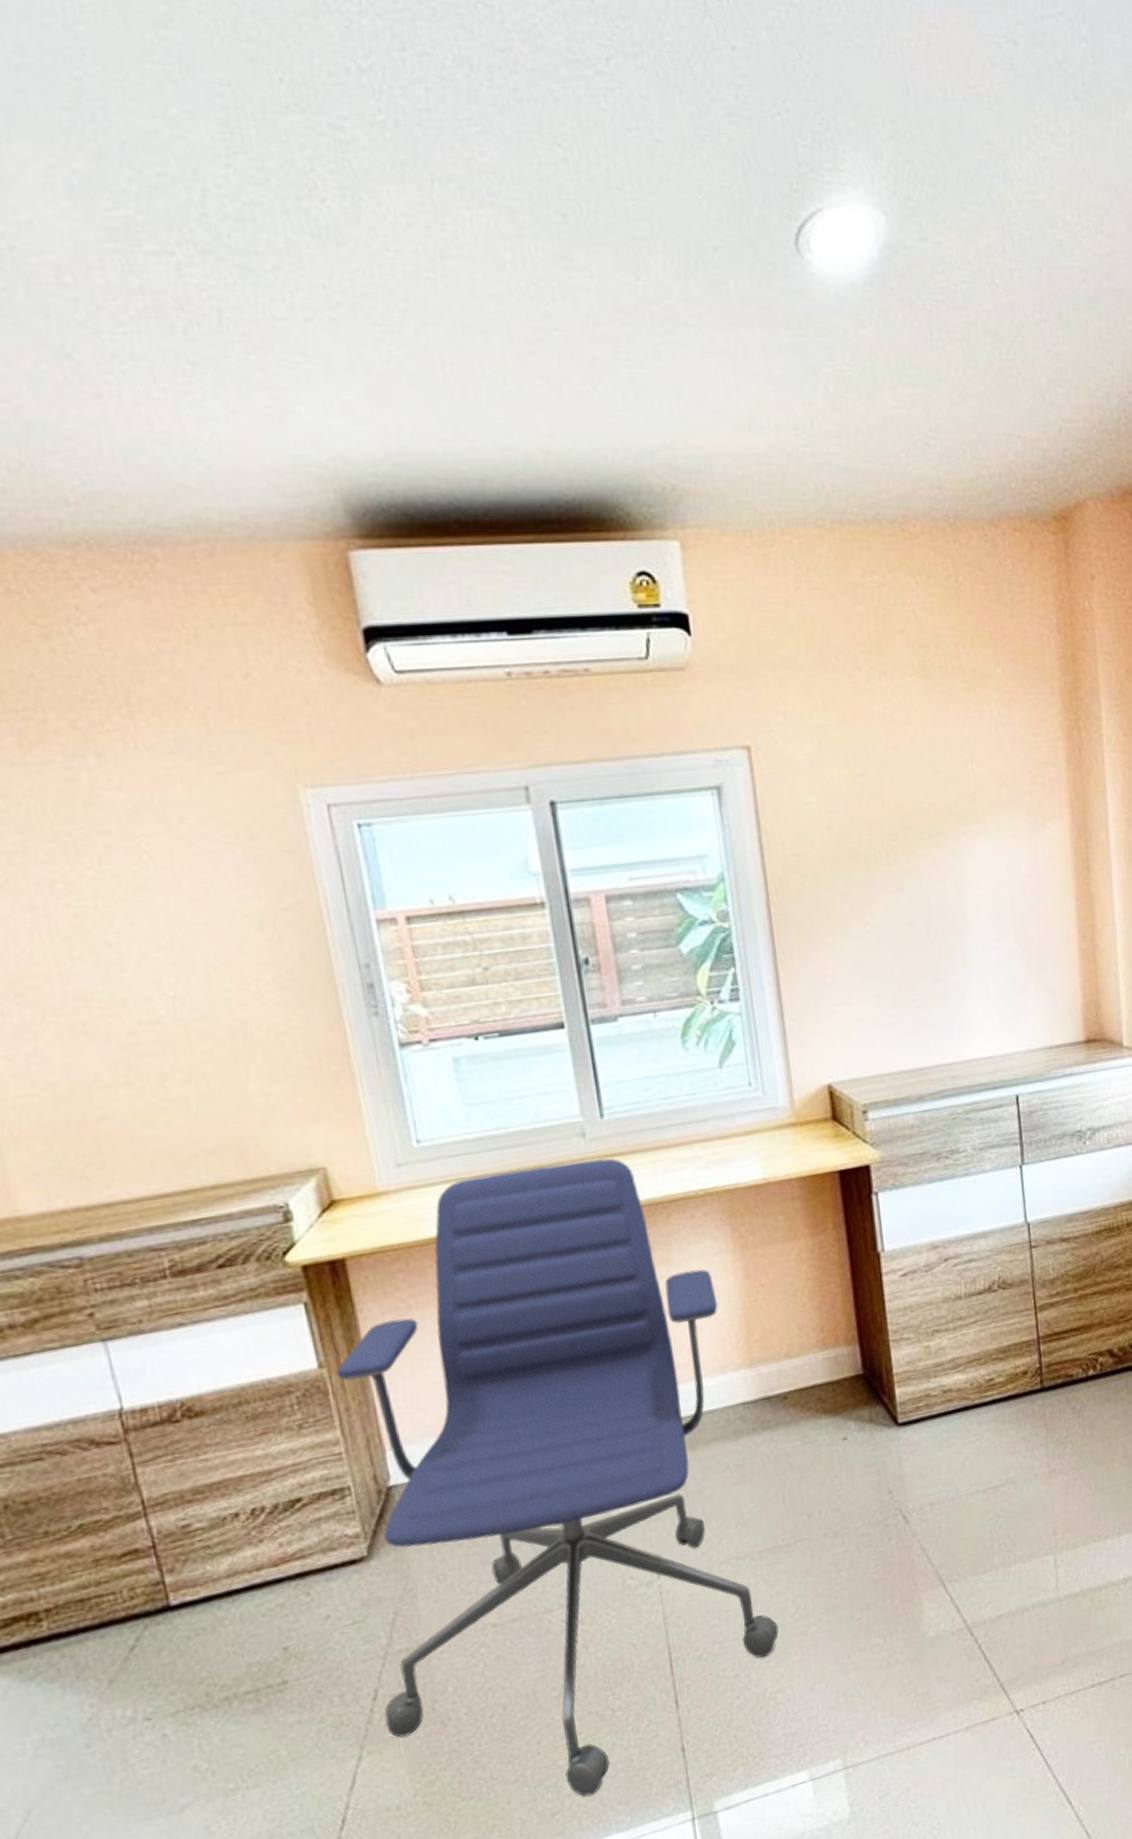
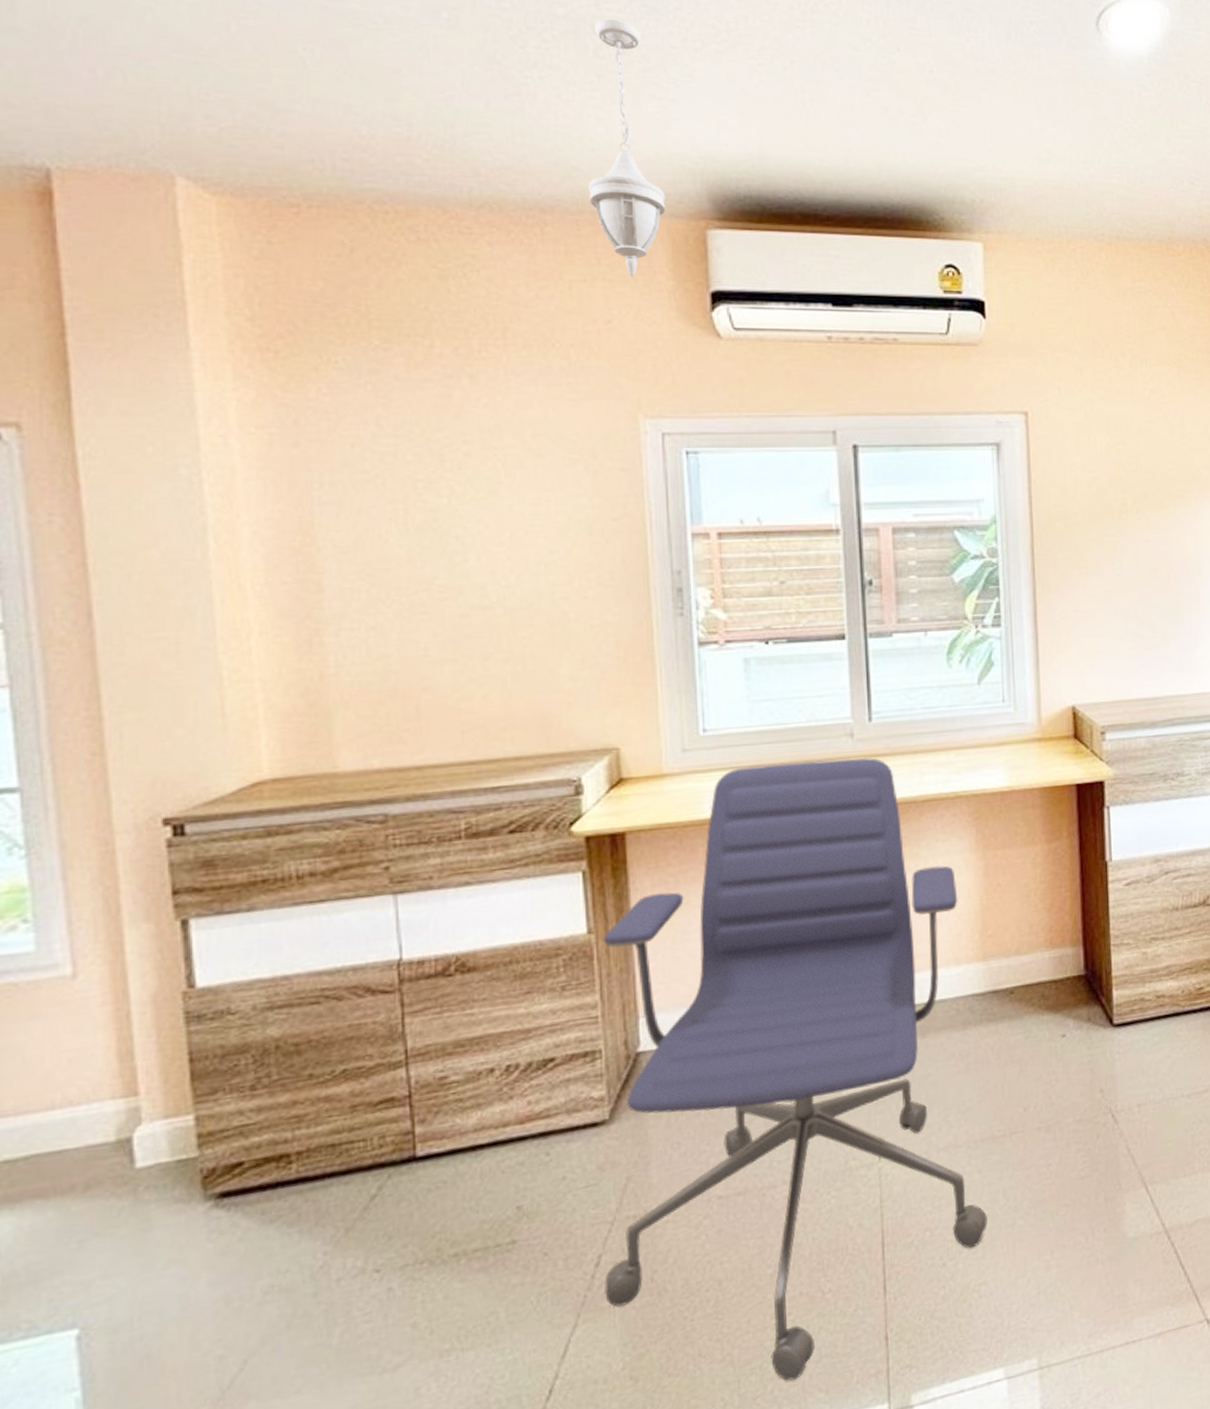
pendant light: none [179,288,296,619] -> present [589,19,666,278]

